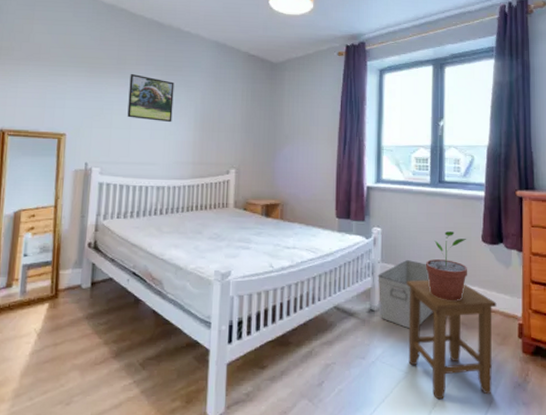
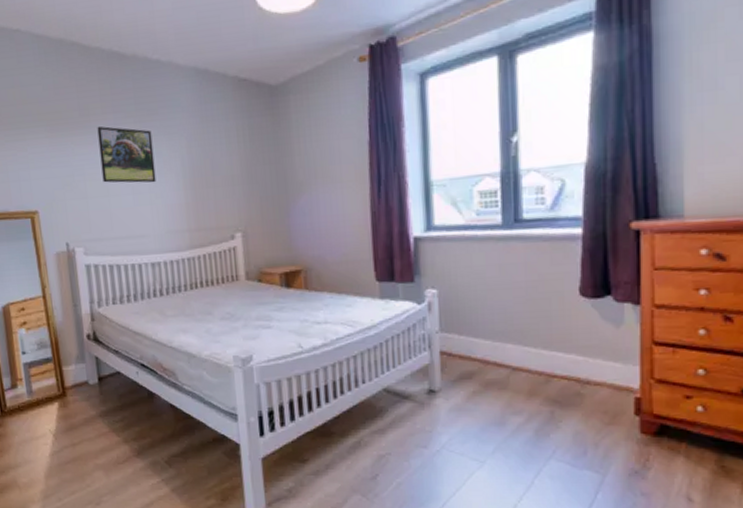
storage bin: present [378,260,433,329] -> none [436,327,513,411]
stool: present [406,279,497,400] -> none [476,349,603,492]
potted plant: present [425,231,467,300] -> none [500,285,560,374]

